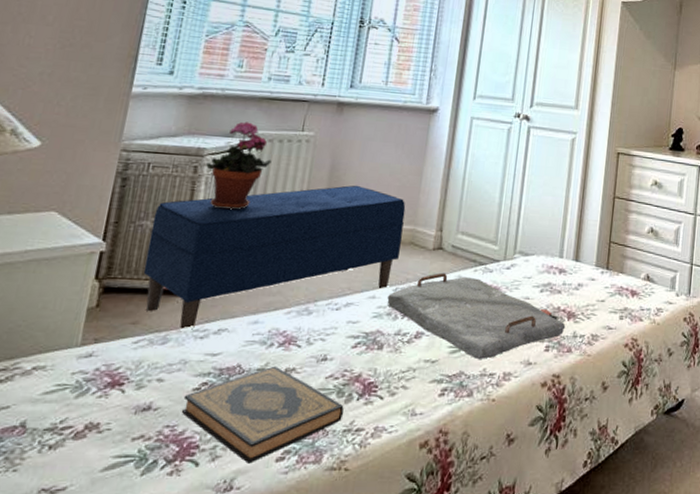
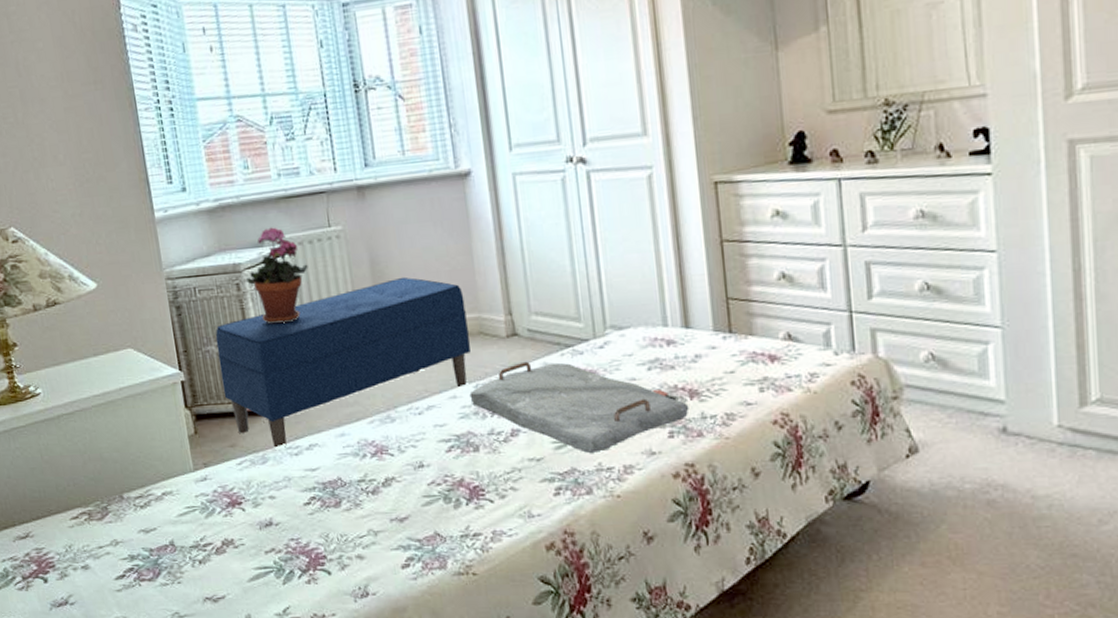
hardback book: present [181,366,344,464] -> none [298,476,456,571]

